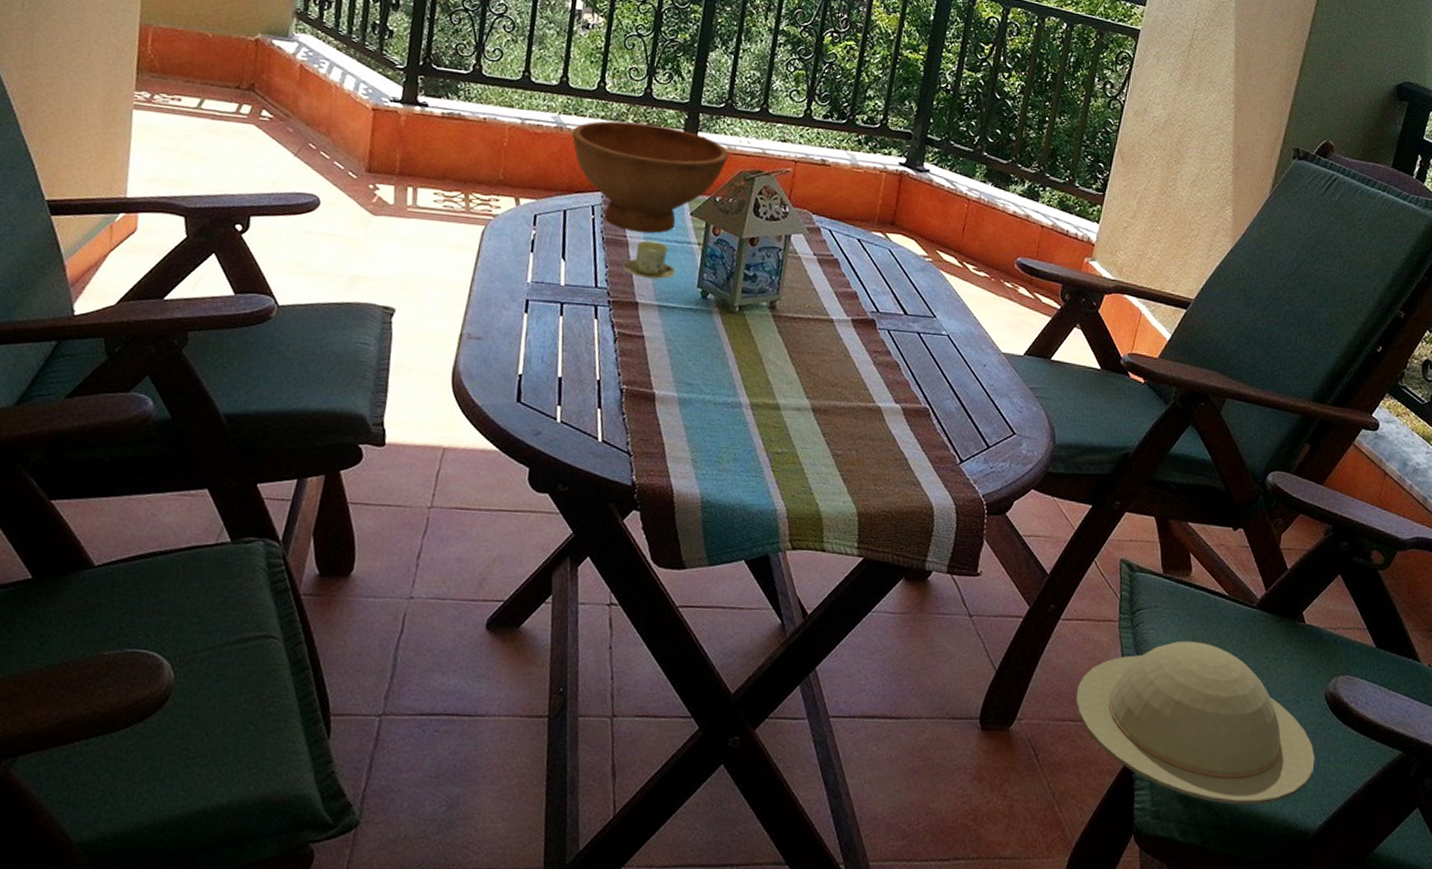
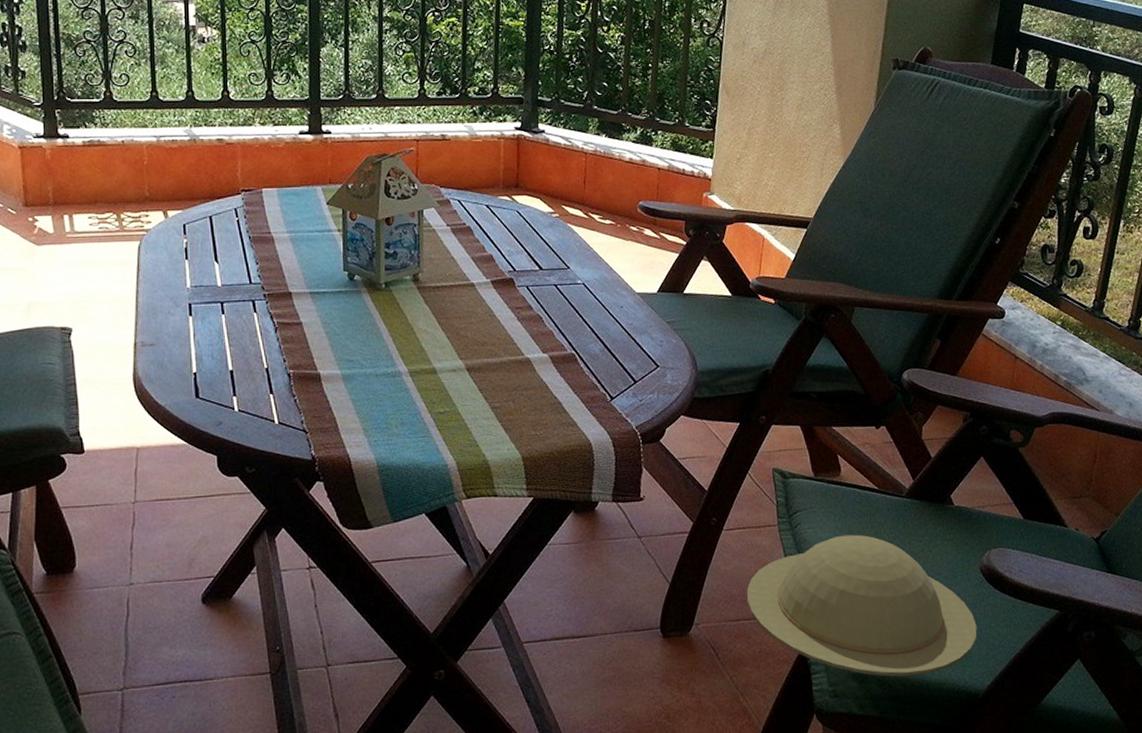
bowl: present [571,120,730,233] -> none [205,124,355,228]
cup and saucer: present [622,240,676,279] -> none [271,234,322,269]

